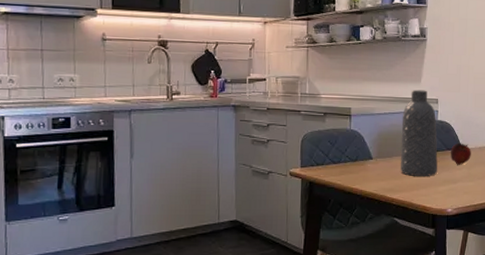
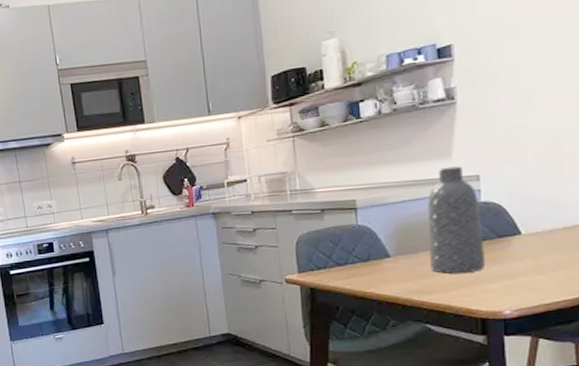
apple: present [450,143,471,166] -> none [502,227,537,256]

